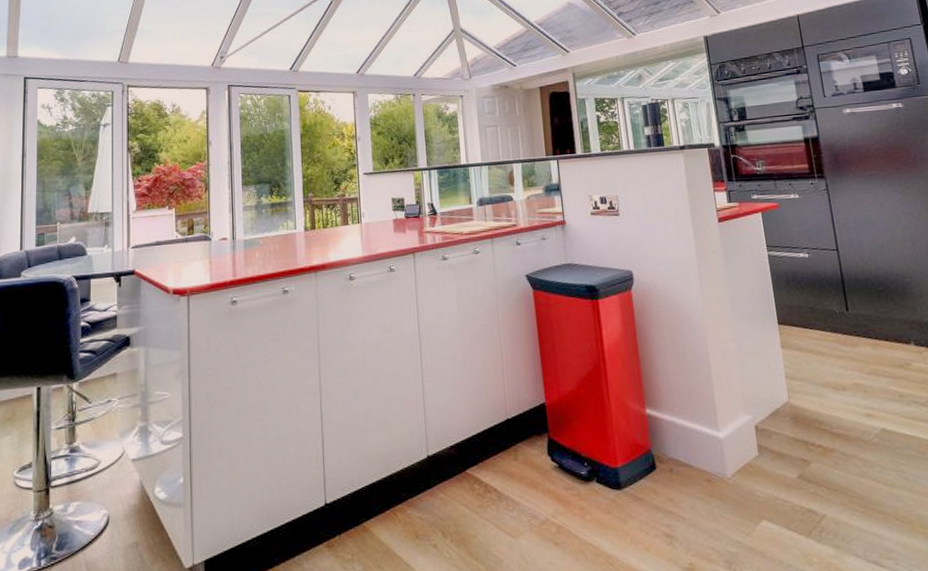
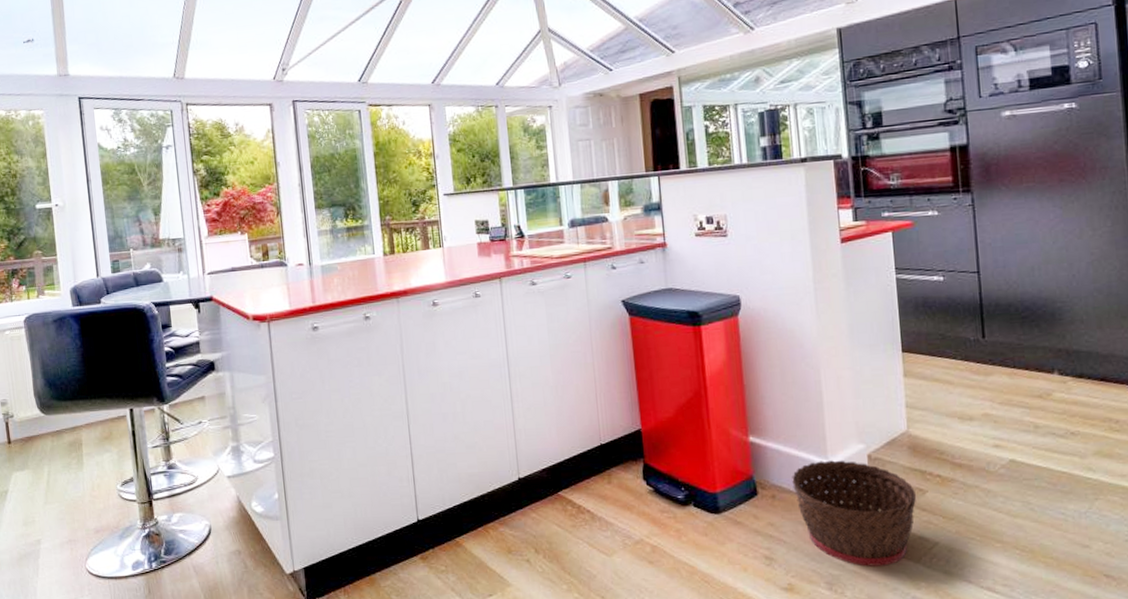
basket: none [687,431,802,543] -> present [792,460,917,567]

